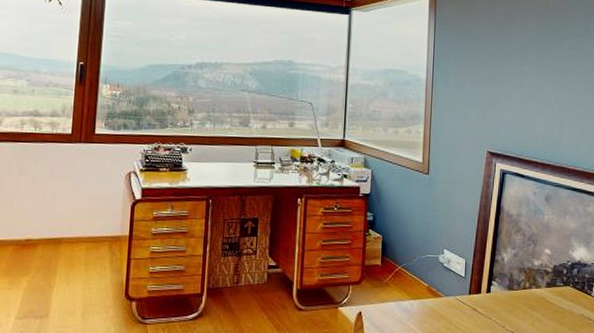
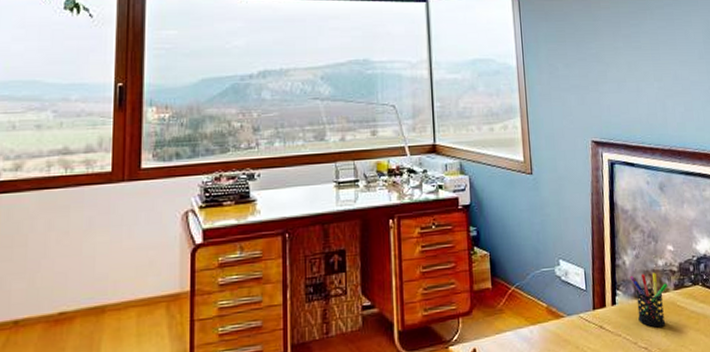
pen holder: none [506,270,541,317] -> present [630,272,668,328]

